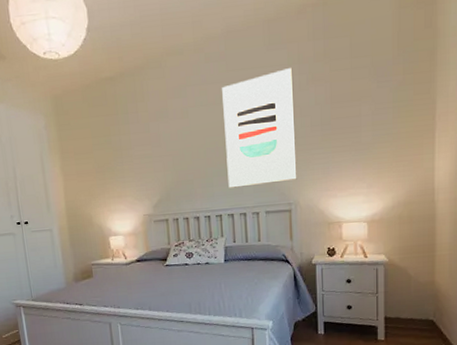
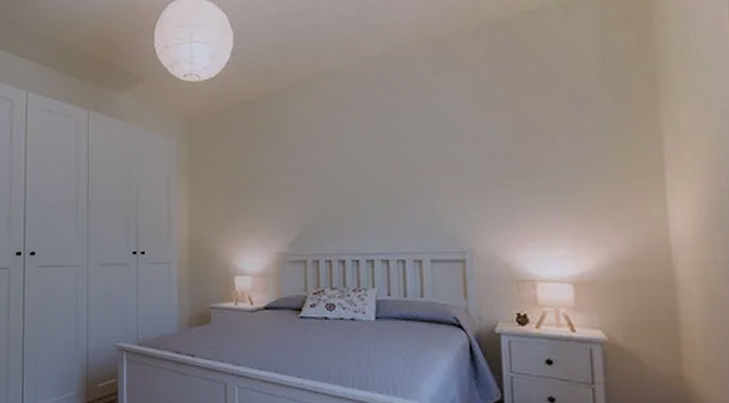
wall art: present [222,68,297,188] -> none [379,93,473,228]

